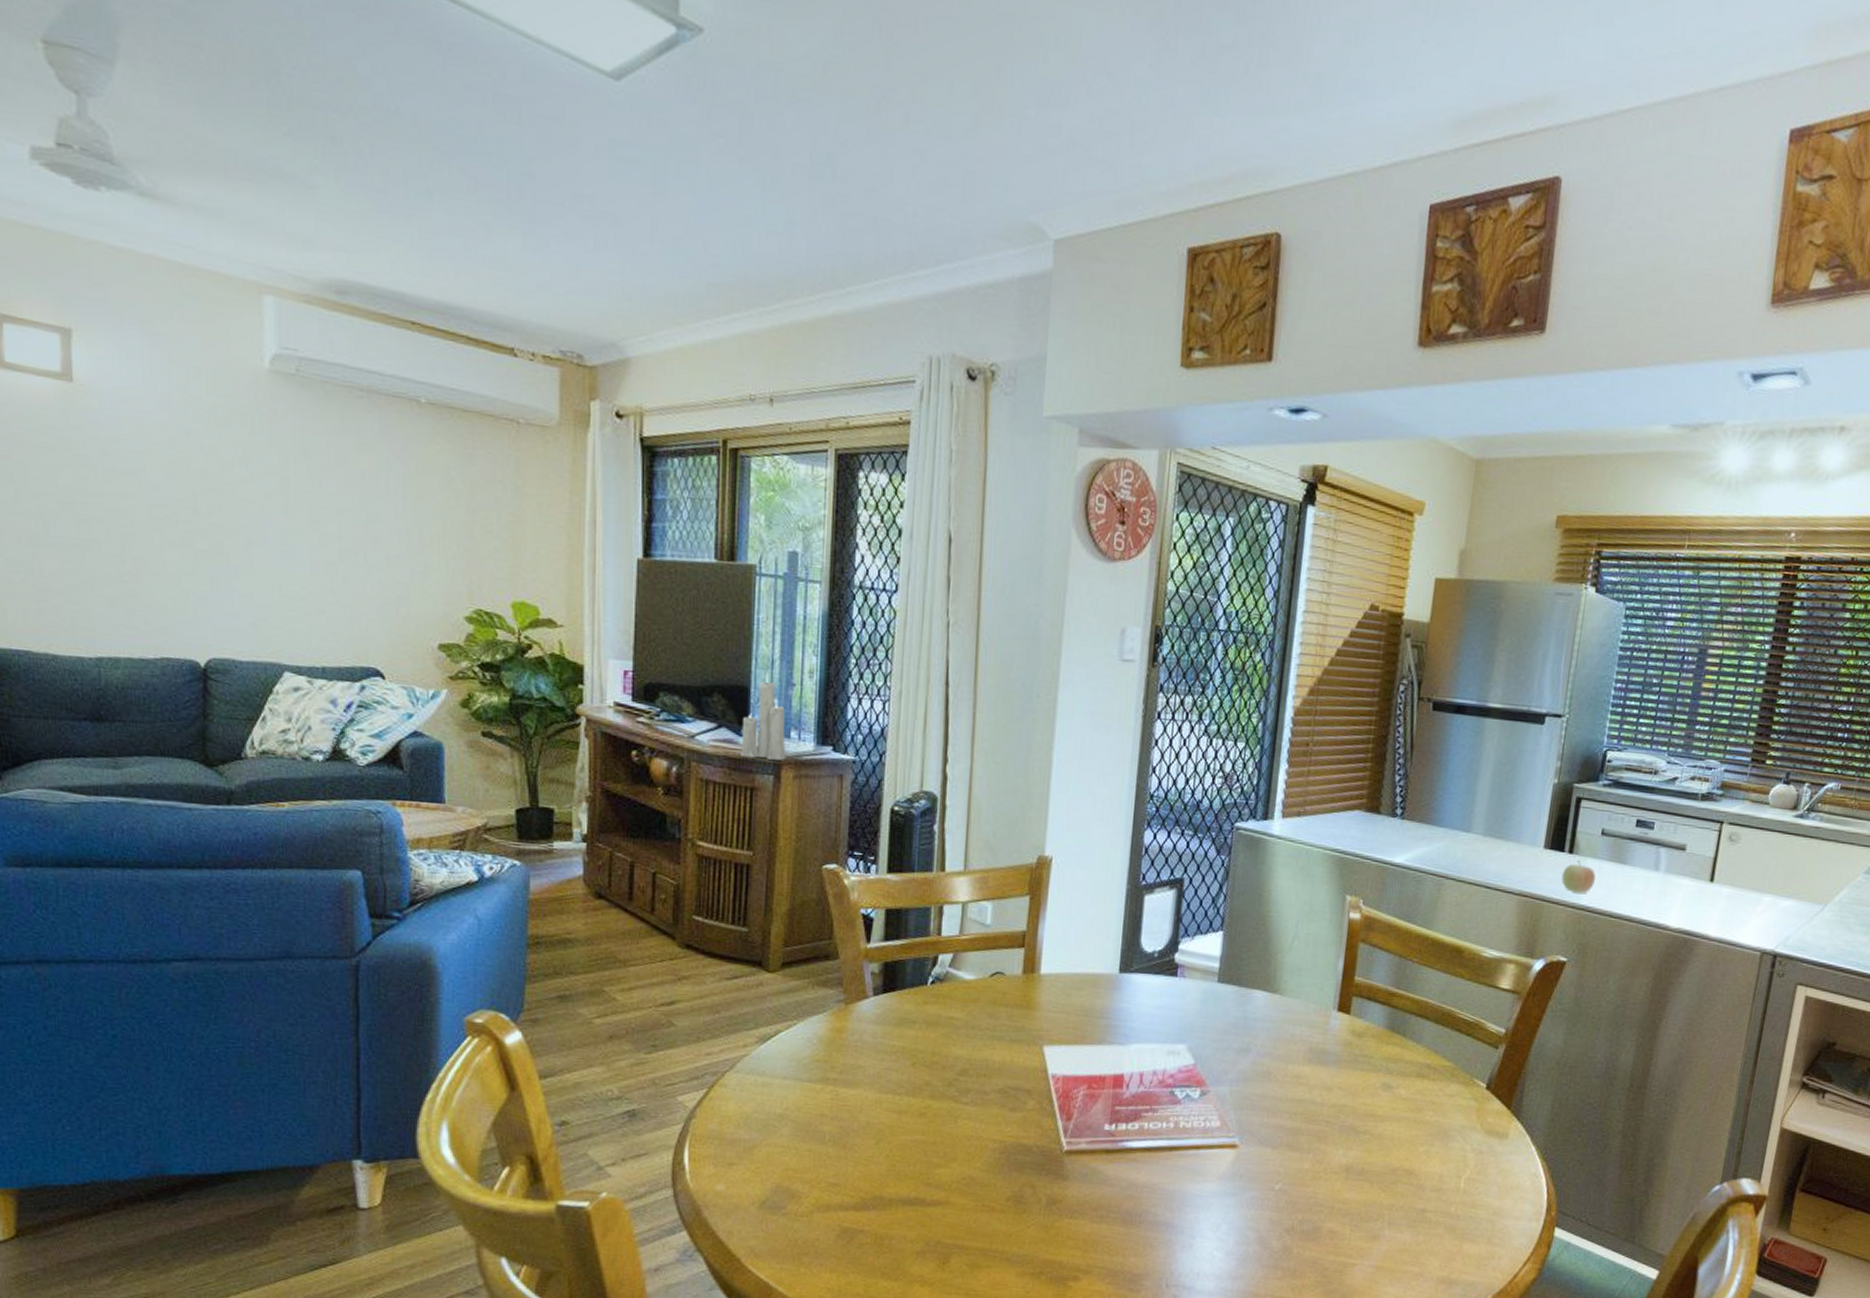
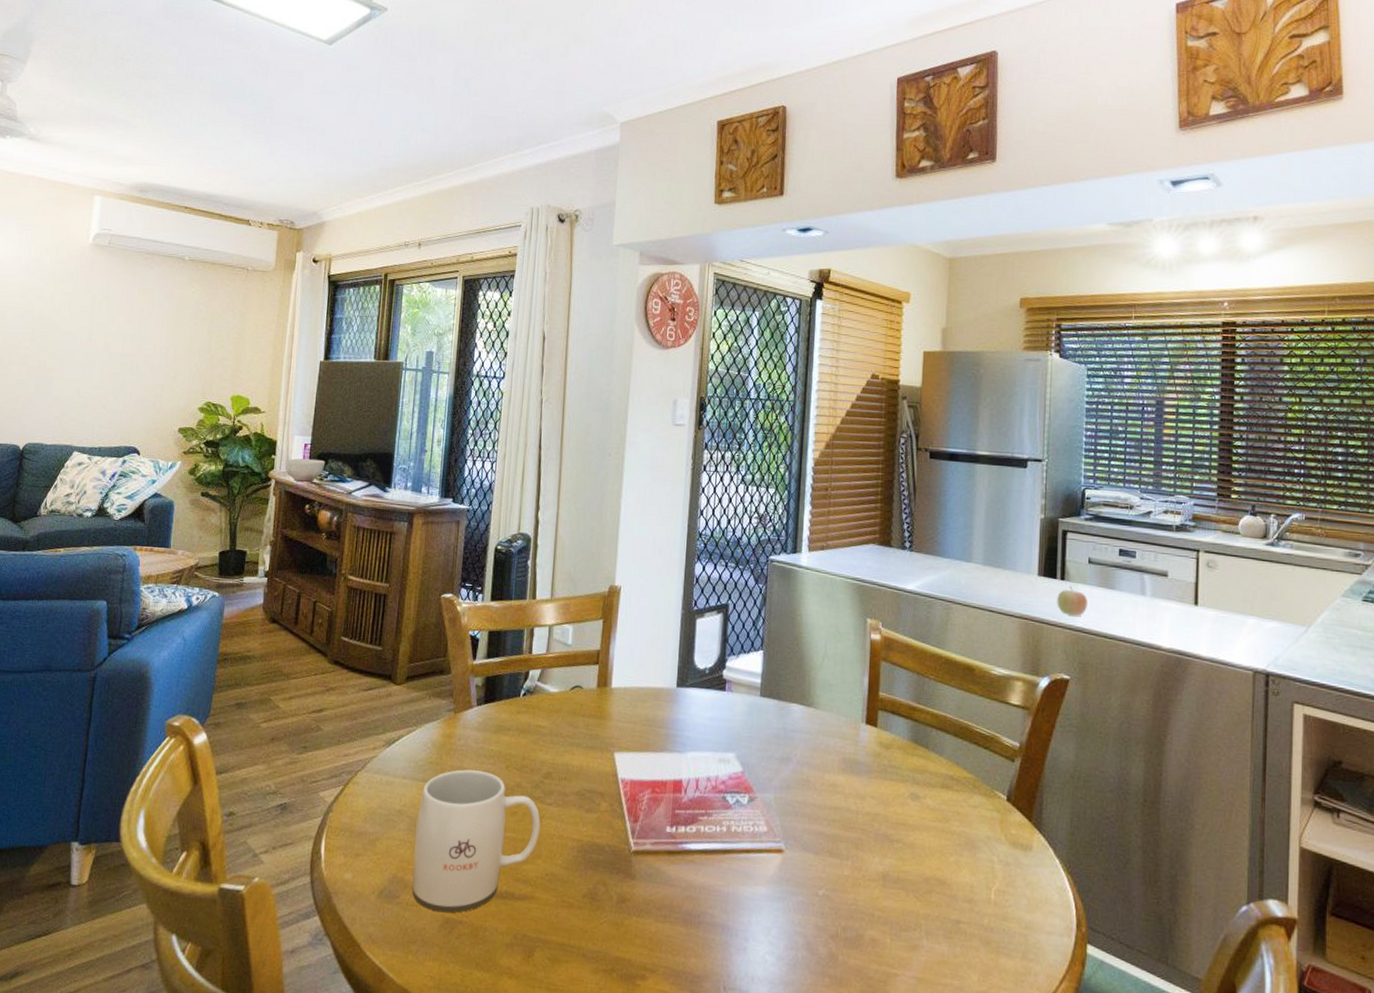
bowl: none [598,690,656,721] -> present [285,458,326,482]
candle: present [741,672,787,761] -> none [384,442,419,510]
mug: none [800,1067,955,1222] -> present [412,769,541,913]

